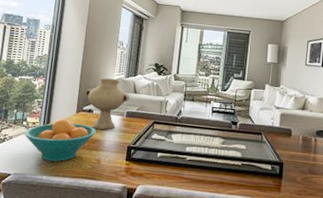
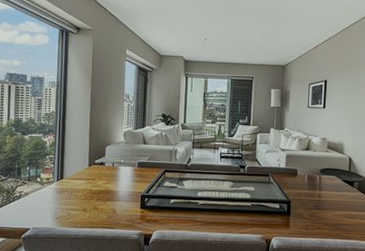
fruit bowl: present [24,119,96,162] -> none [39,173,110,215]
vase: present [85,78,130,130] -> none [95,131,140,181]

